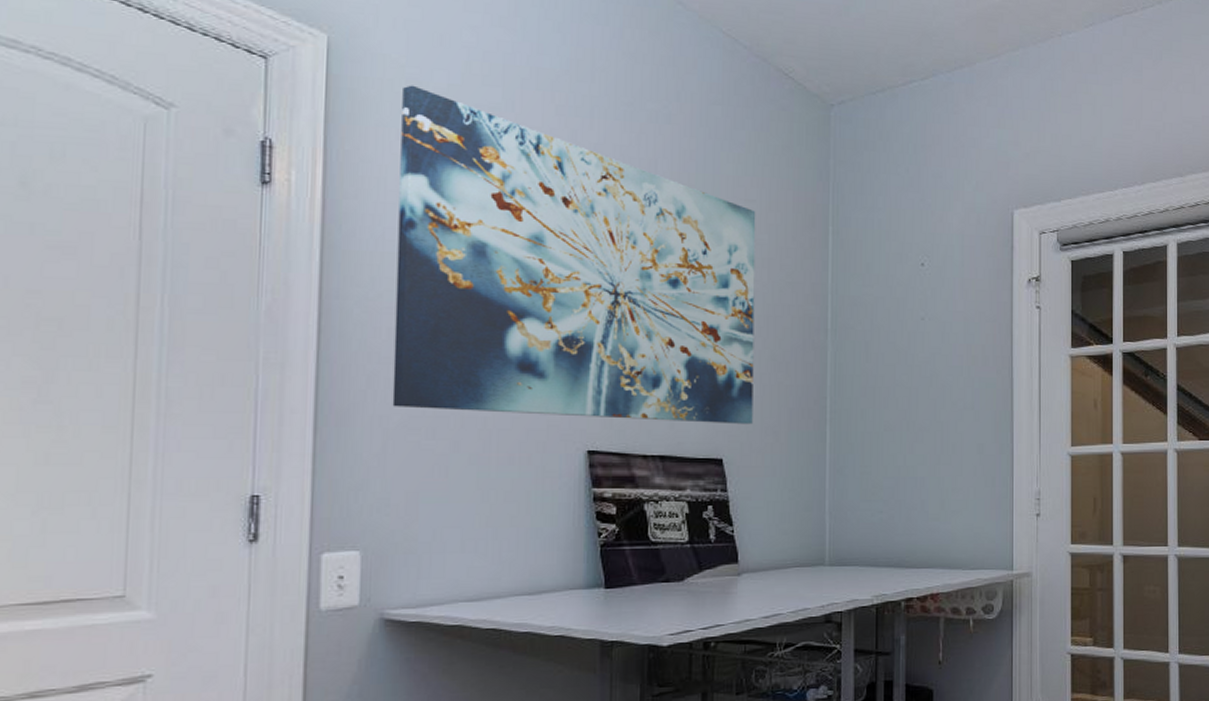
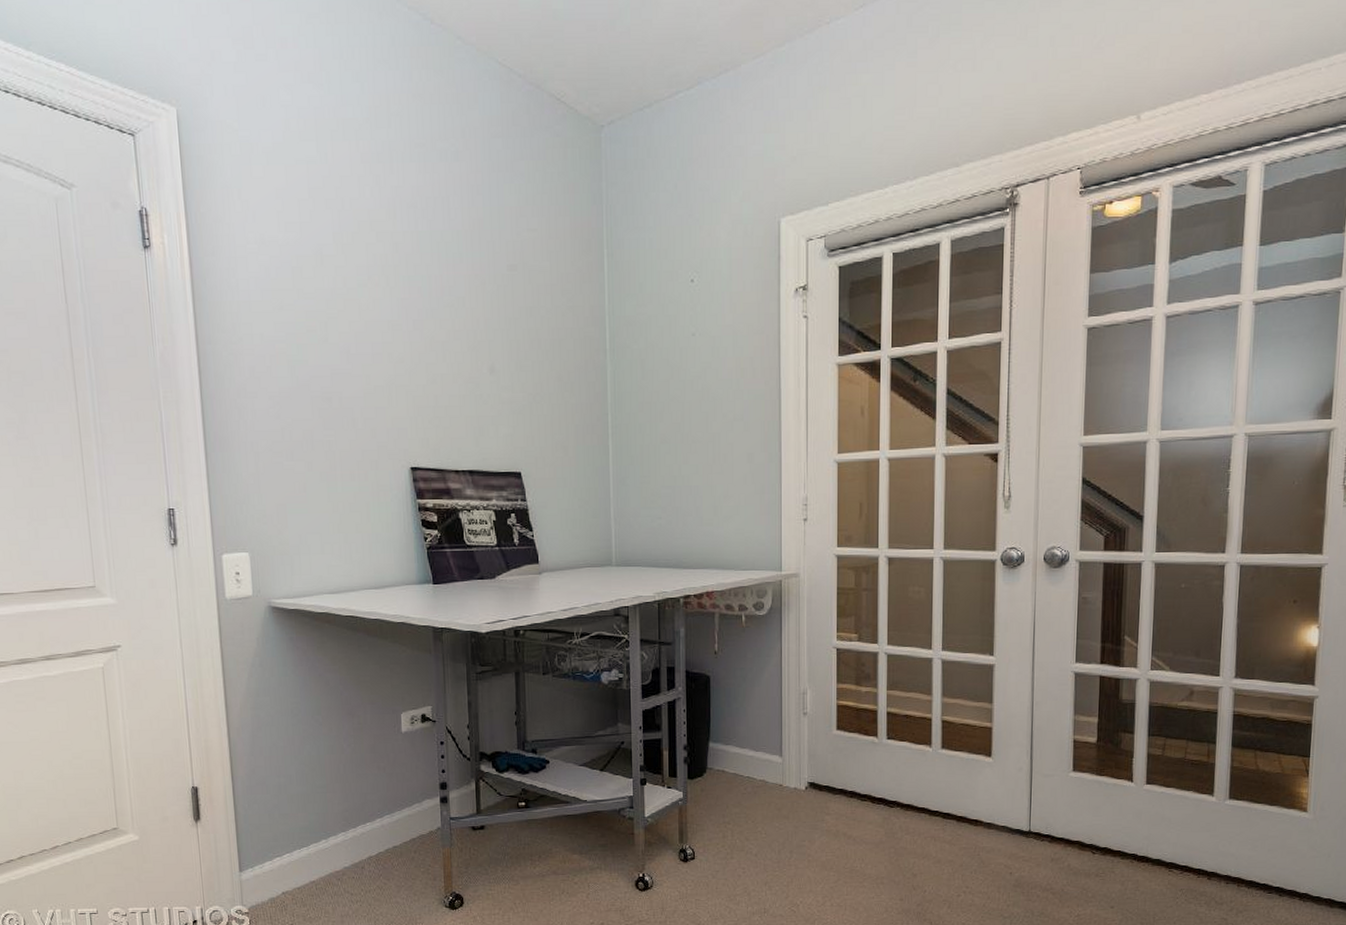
wall art: present [392,85,756,425] -> none [238,147,545,441]

